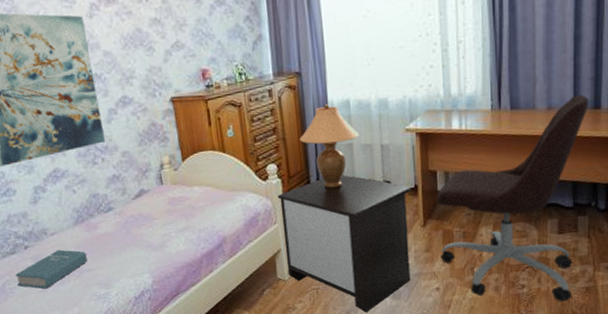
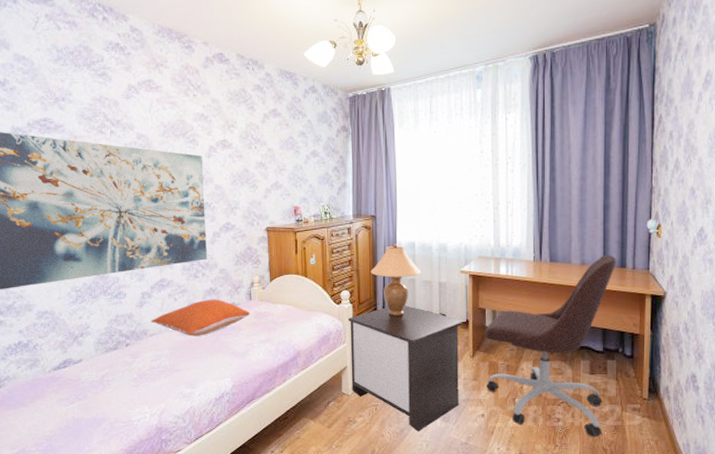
book: present [15,249,88,289] -> none [114,349,178,384]
pillow: none [49,186,164,232] -> present [151,299,251,336]

